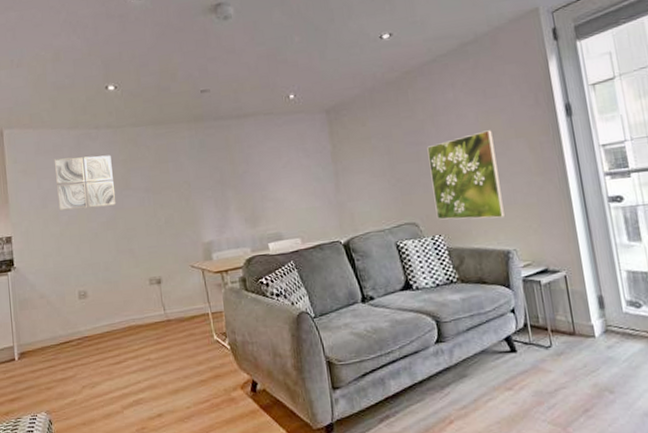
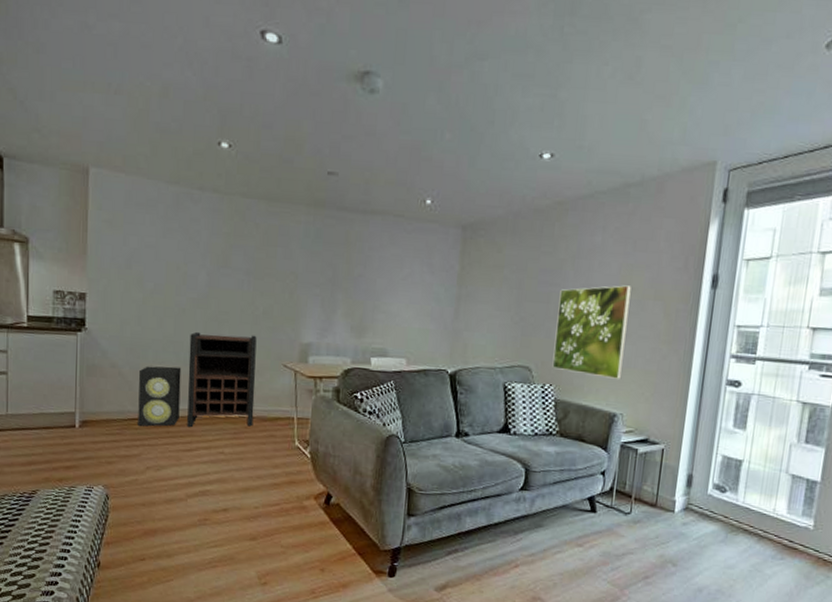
wall art: present [54,155,117,212] -> none [144,214,213,282]
speaker: none [64,286,106,348] -> present [138,366,182,427]
shelving unit: none [104,244,173,341] -> present [187,331,257,428]

